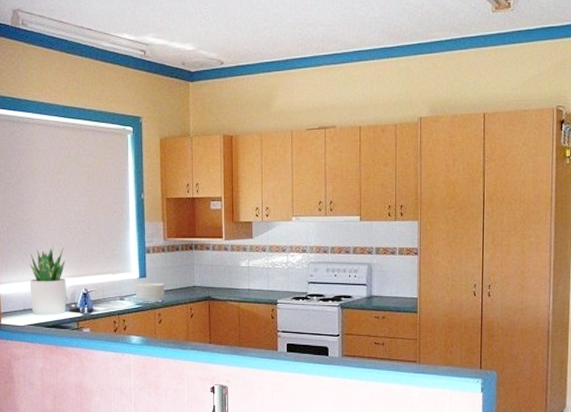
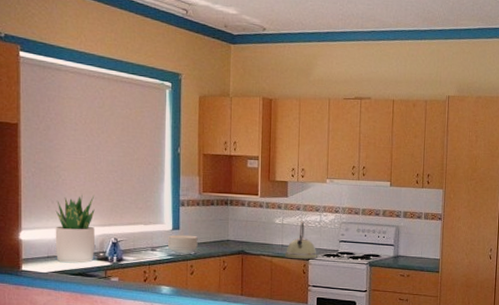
kettle: none [252,263,285,304] -> present [284,221,317,260]

